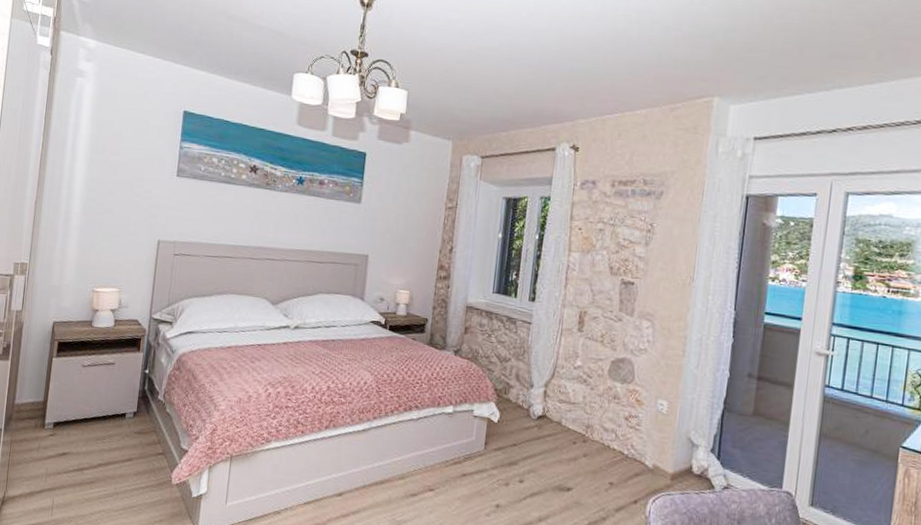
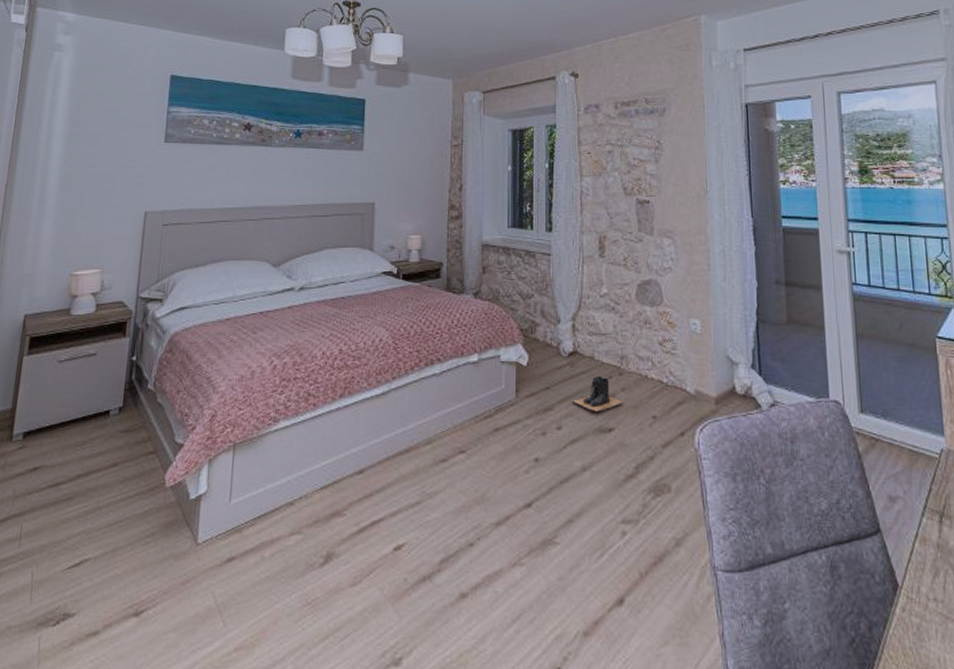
boots: none [537,440,584,473] -> present [573,375,624,412]

